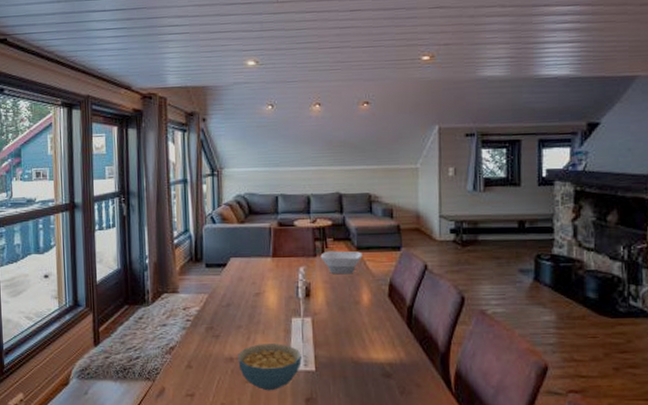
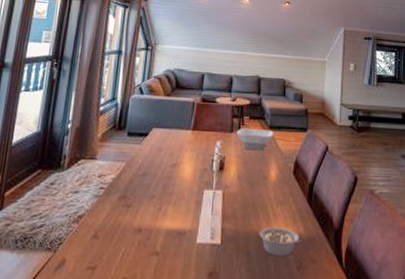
cereal bowl: present [238,344,302,391] -> none [146,215,209,264]
legume: none [355,353,403,381] -> present [259,227,302,256]

